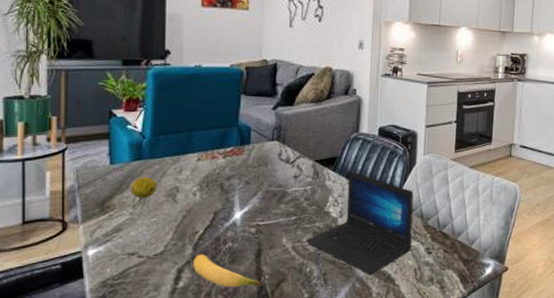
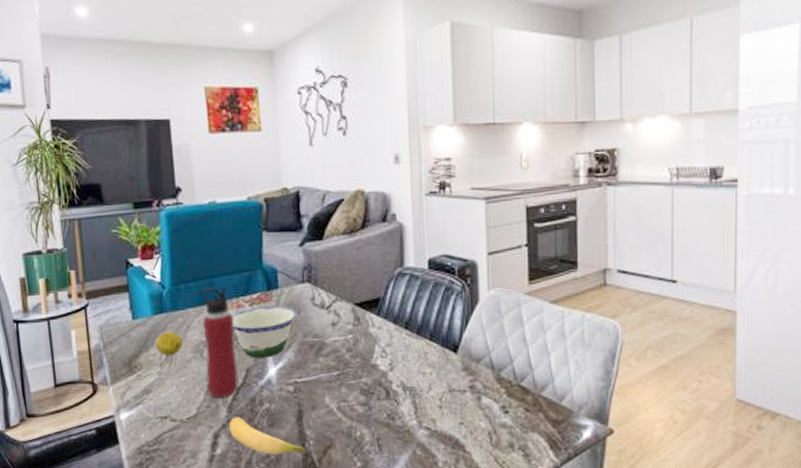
water bottle: none [176,139,208,236] -> present [200,286,239,397]
bowl: none [206,158,265,203] -> present [232,305,298,358]
laptop: present [306,171,414,275] -> none [352,314,483,440]

